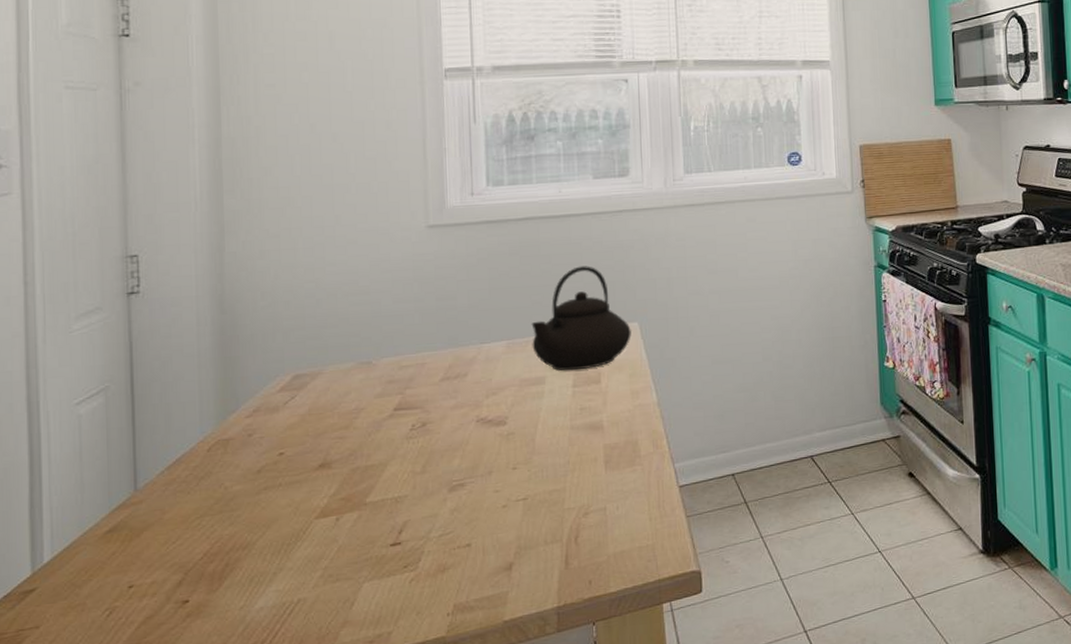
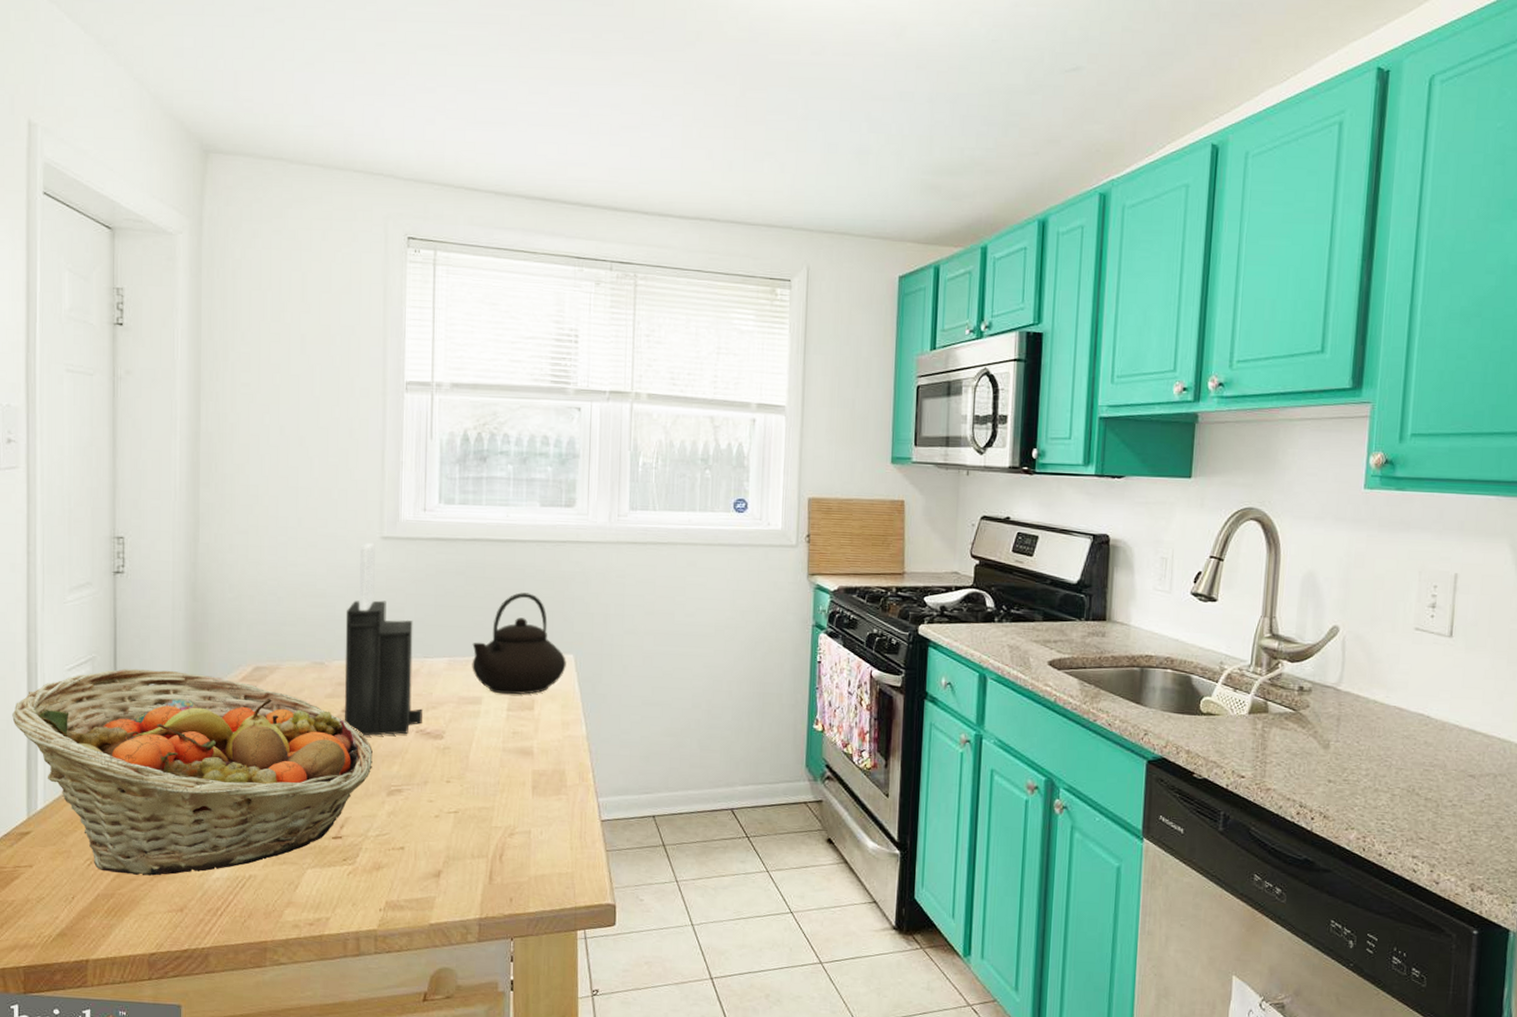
fruit basket: none [10,390,432,620] -> present [12,669,374,876]
knife block: none [392,233,483,433] -> present [344,543,422,736]

